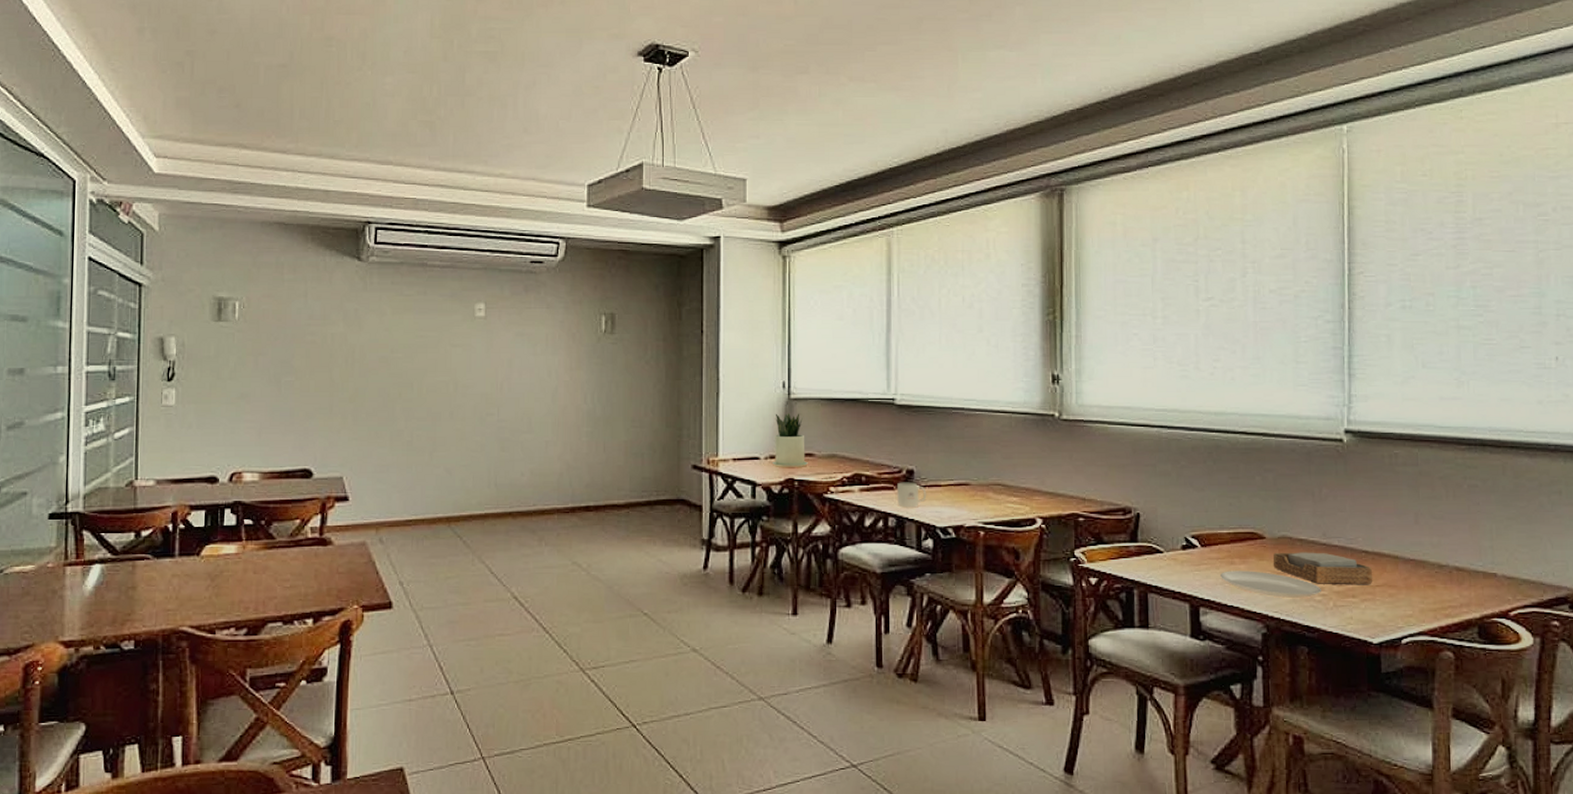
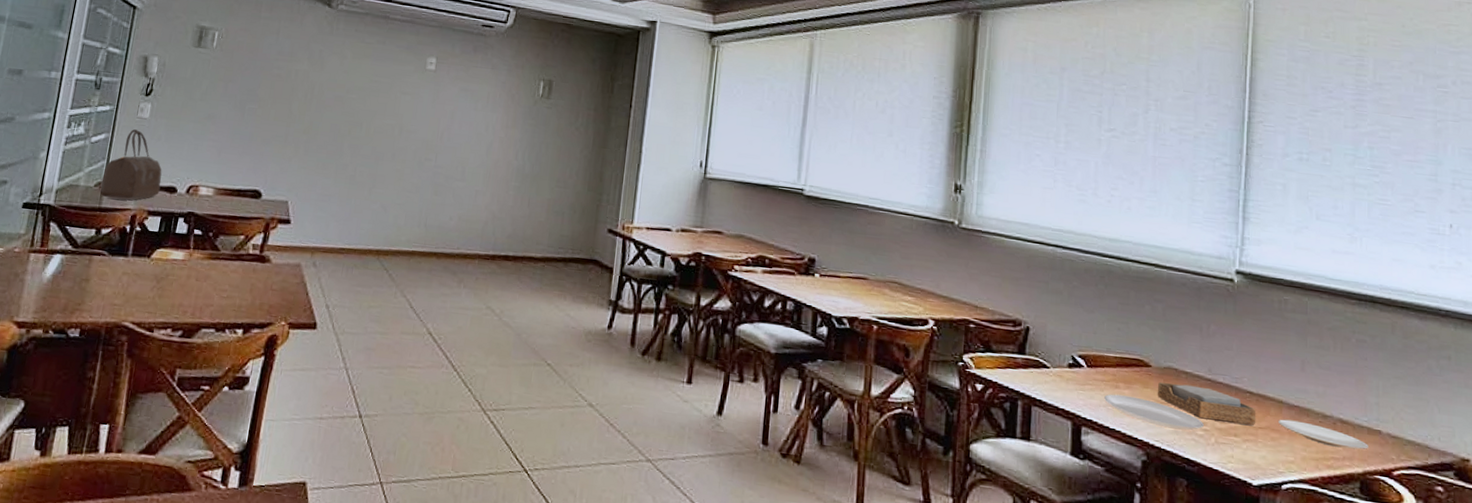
handbag: none [133,419,200,497] -> present [100,129,162,201]
planter: present [771,412,808,468] -> none [682,190,716,244]
mug: present [896,482,927,509] -> none [796,269,826,296]
plate: none [1395,574,1485,595] -> present [1278,419,1368,450]

